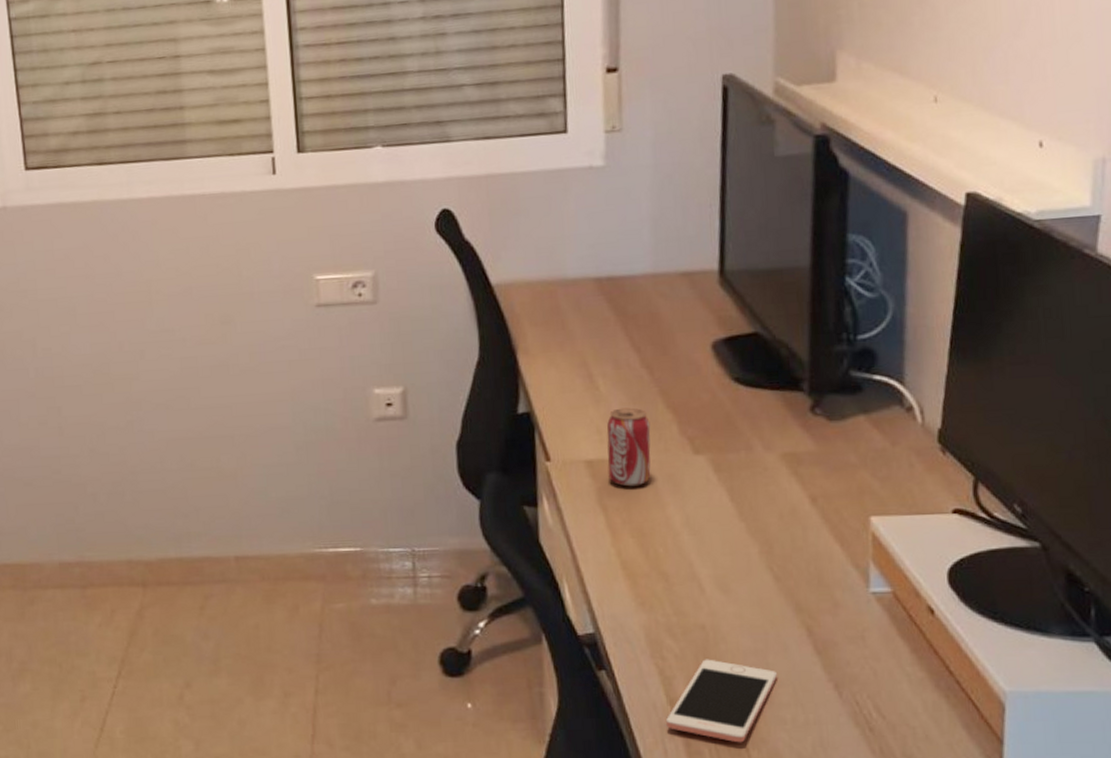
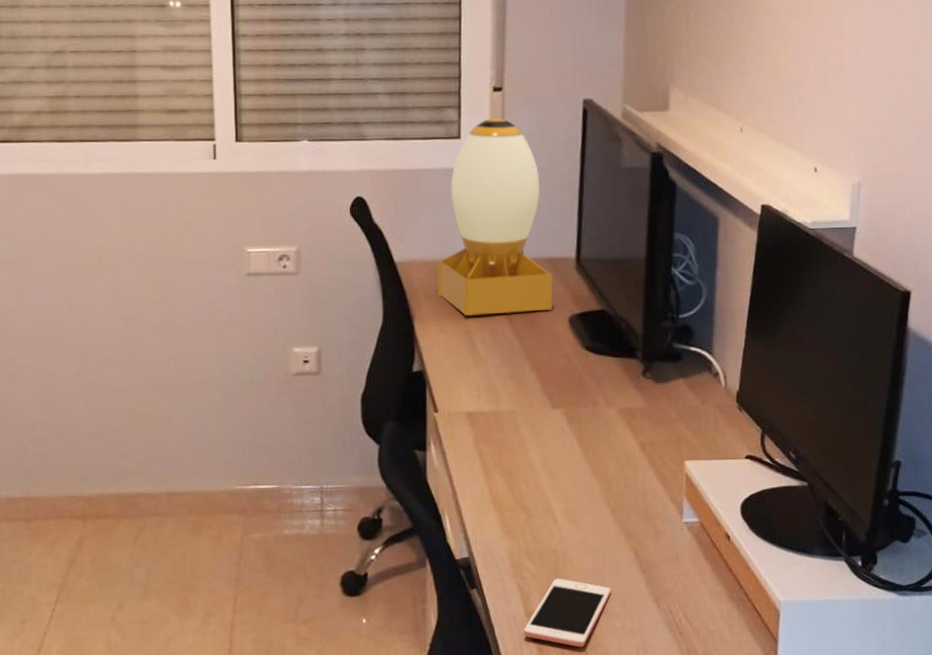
desk lamp: none [543,105,692,346] -> present [437,118,554,317]
beverage can: present [606,407,651,487] -> none [484,369,519,435]

